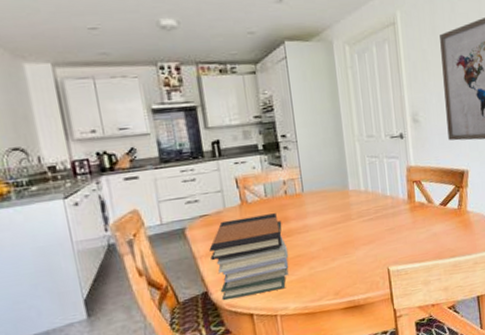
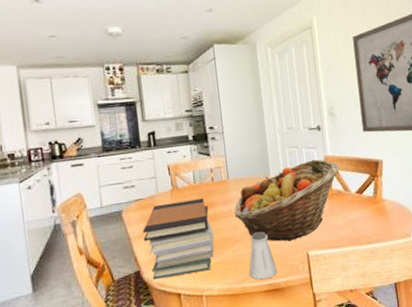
fruit basket: none [310,169,423,257] -> present [234,159,339,242]
saltshaker: none [326,247,357,297] -> present [248,231,278,280]

